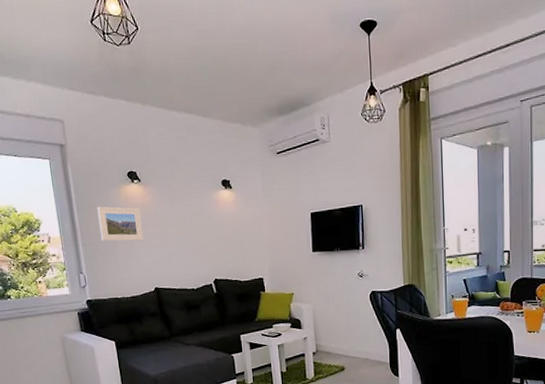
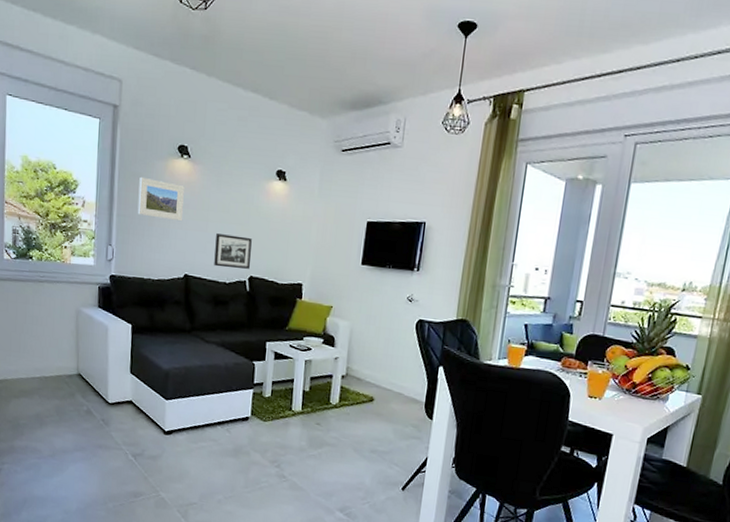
picture frame: none [177,244,214,276] -> present [214,234,252,269]

